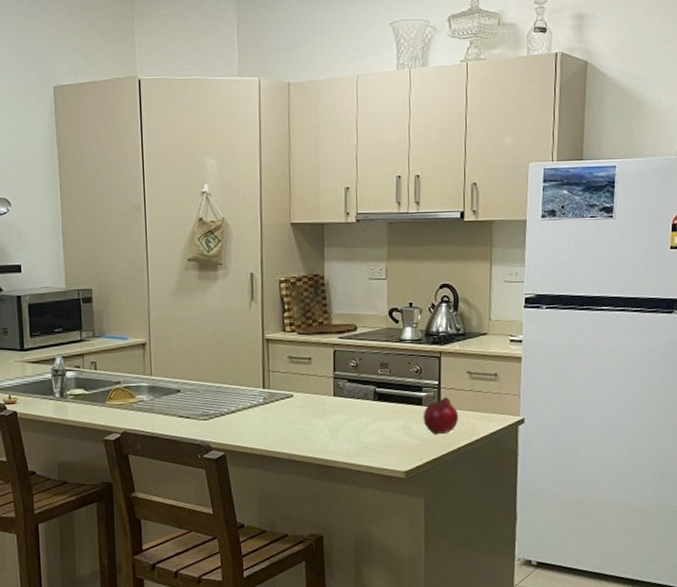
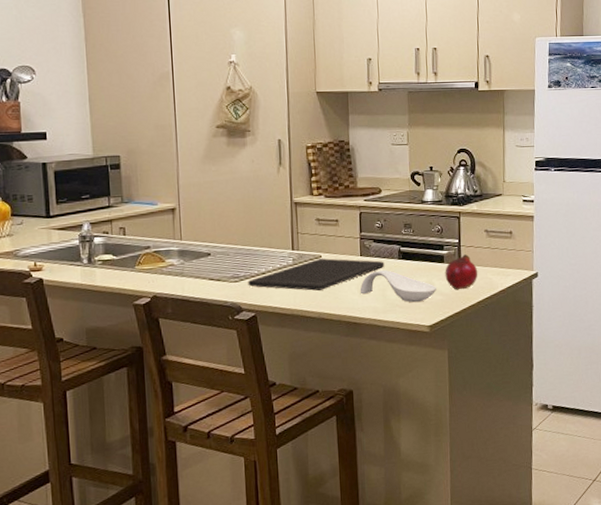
cutting board: none [217,398,359,431] -> present [248,258,385,291]
spoon rest: none [332,412,413,447] -> present [360,270,436,303]

